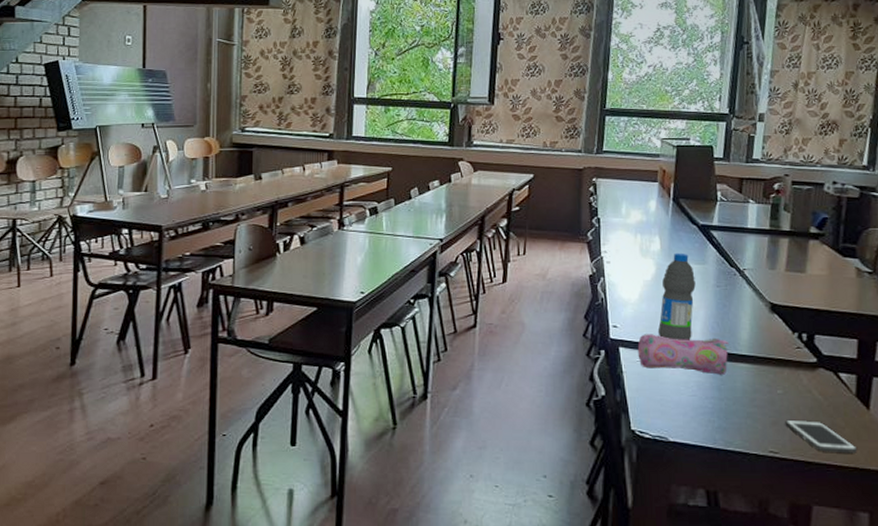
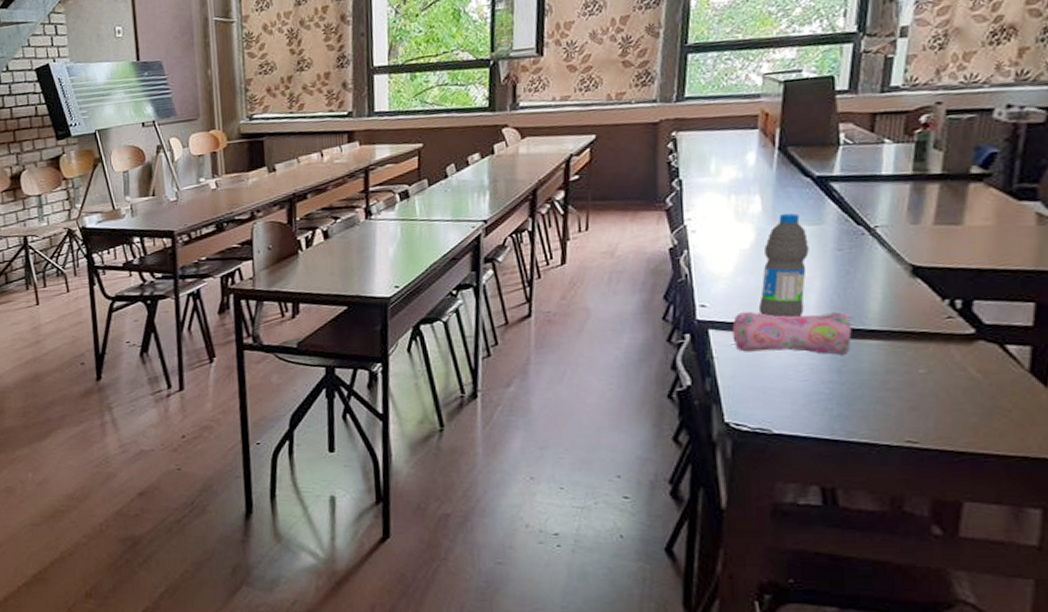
cell phone: present [785,419,858,453] -> none [928,403,1030,441]

